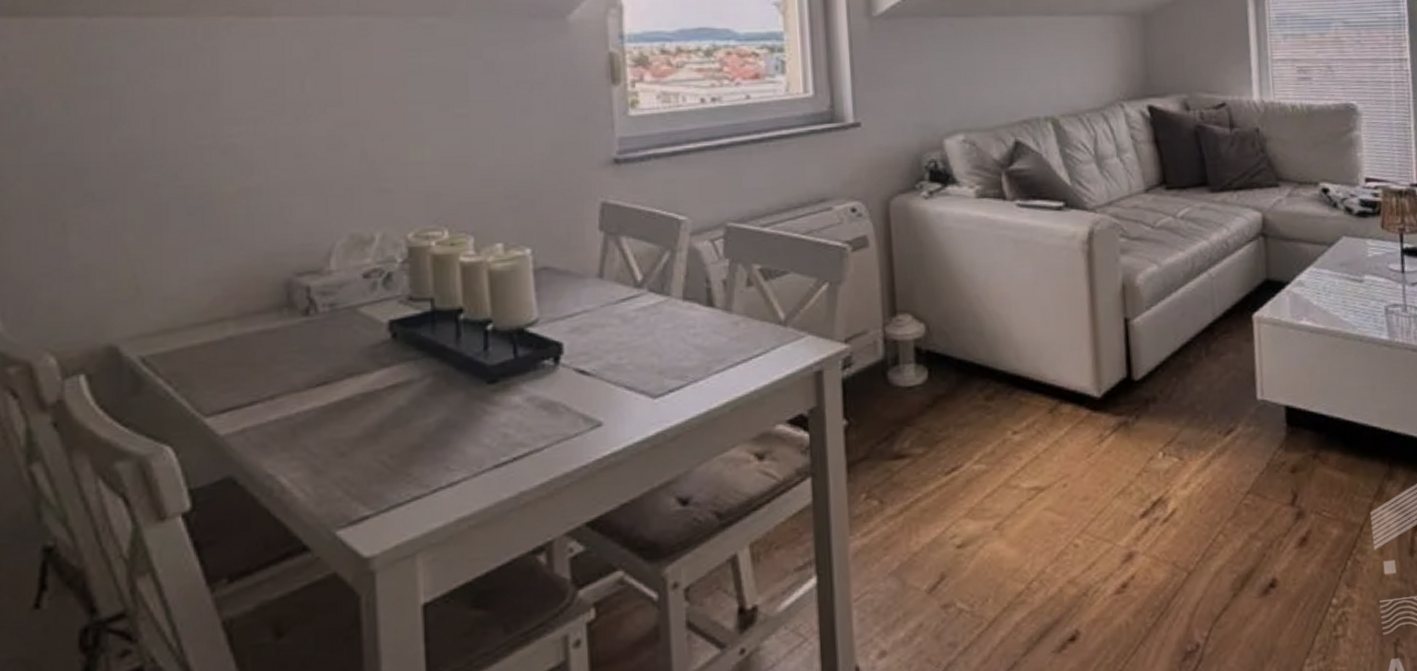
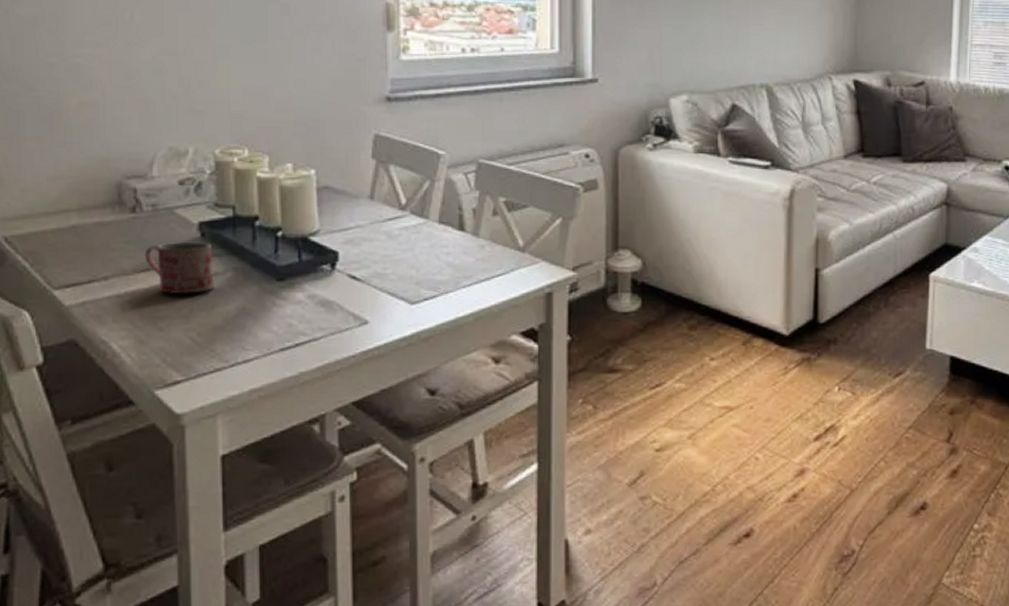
mug: none [321,344,410,410] -> present [145,242,214,295]

